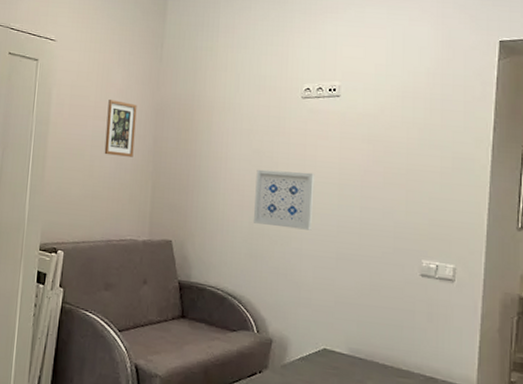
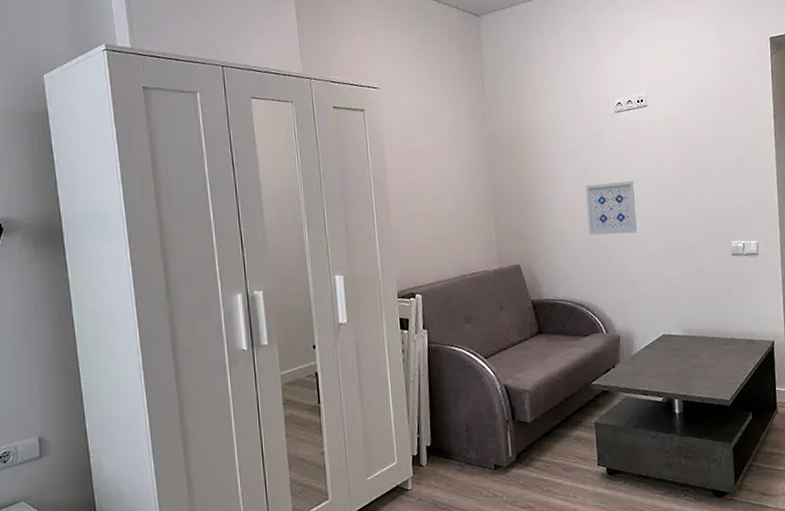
picture frame: present [104,100,137,157] -> none [440,139,472,195]

